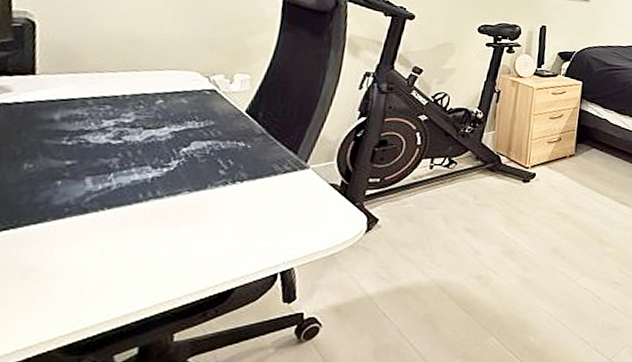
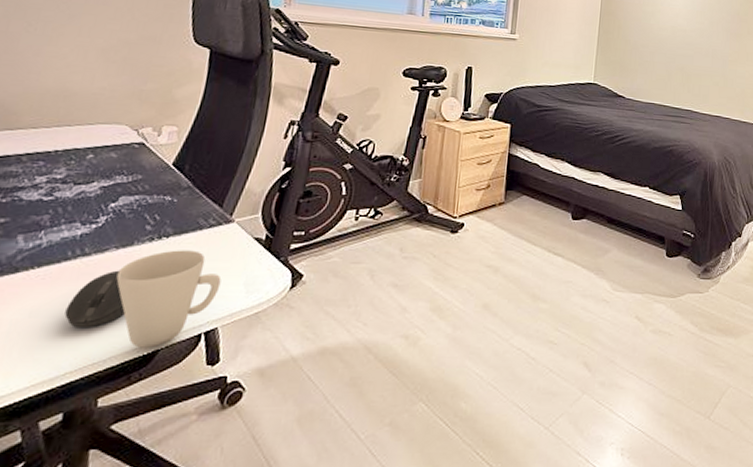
computer mouse: none [137,212,200,268] -> present [64,270,126,329]
mug: none [189,194,297,287] -> present [116,250,222,348]

